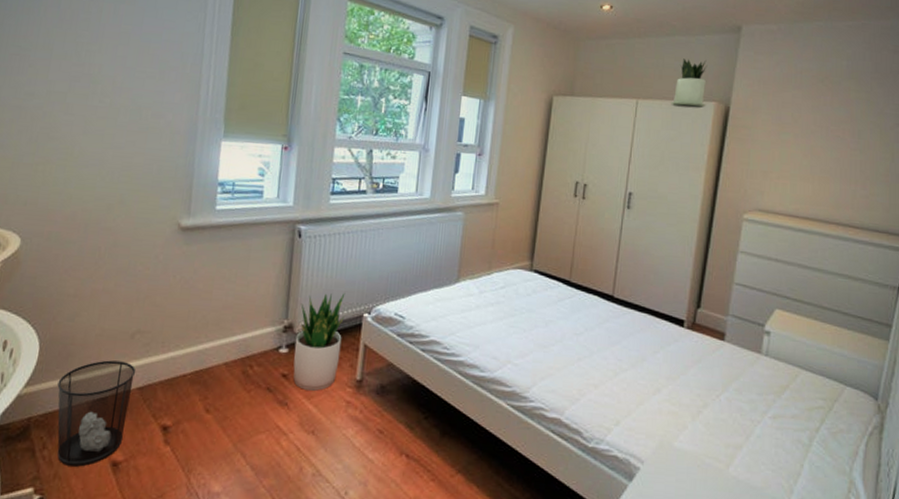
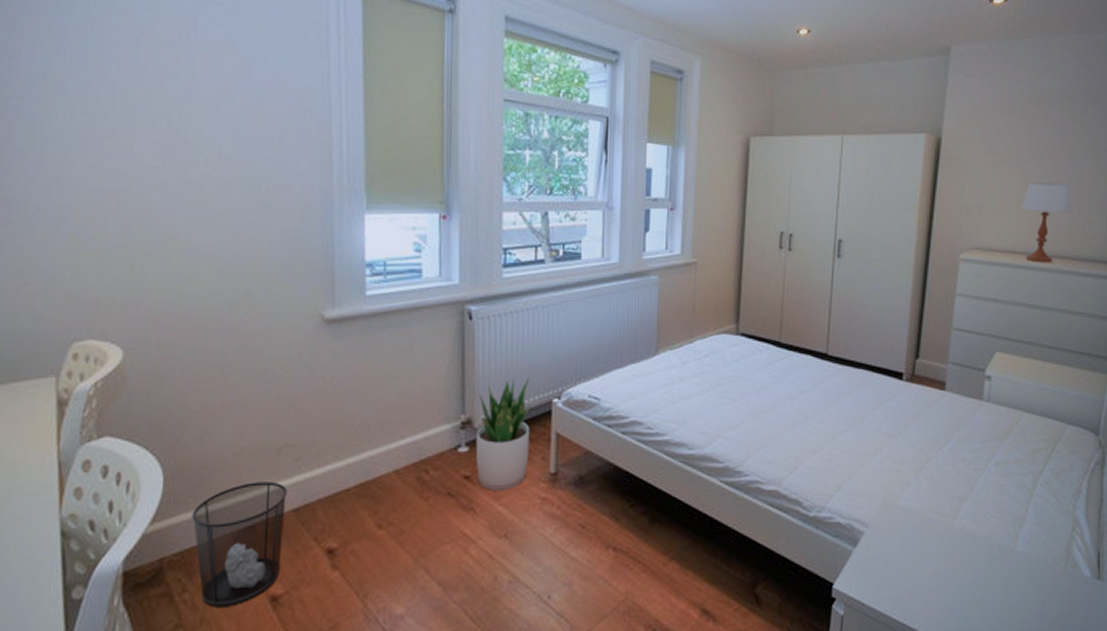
planter: present [670,58,708,109] -> none [878,86,916,143]
table lamp: none [805,153,855,230] -> present [1021,182,1071,263]

